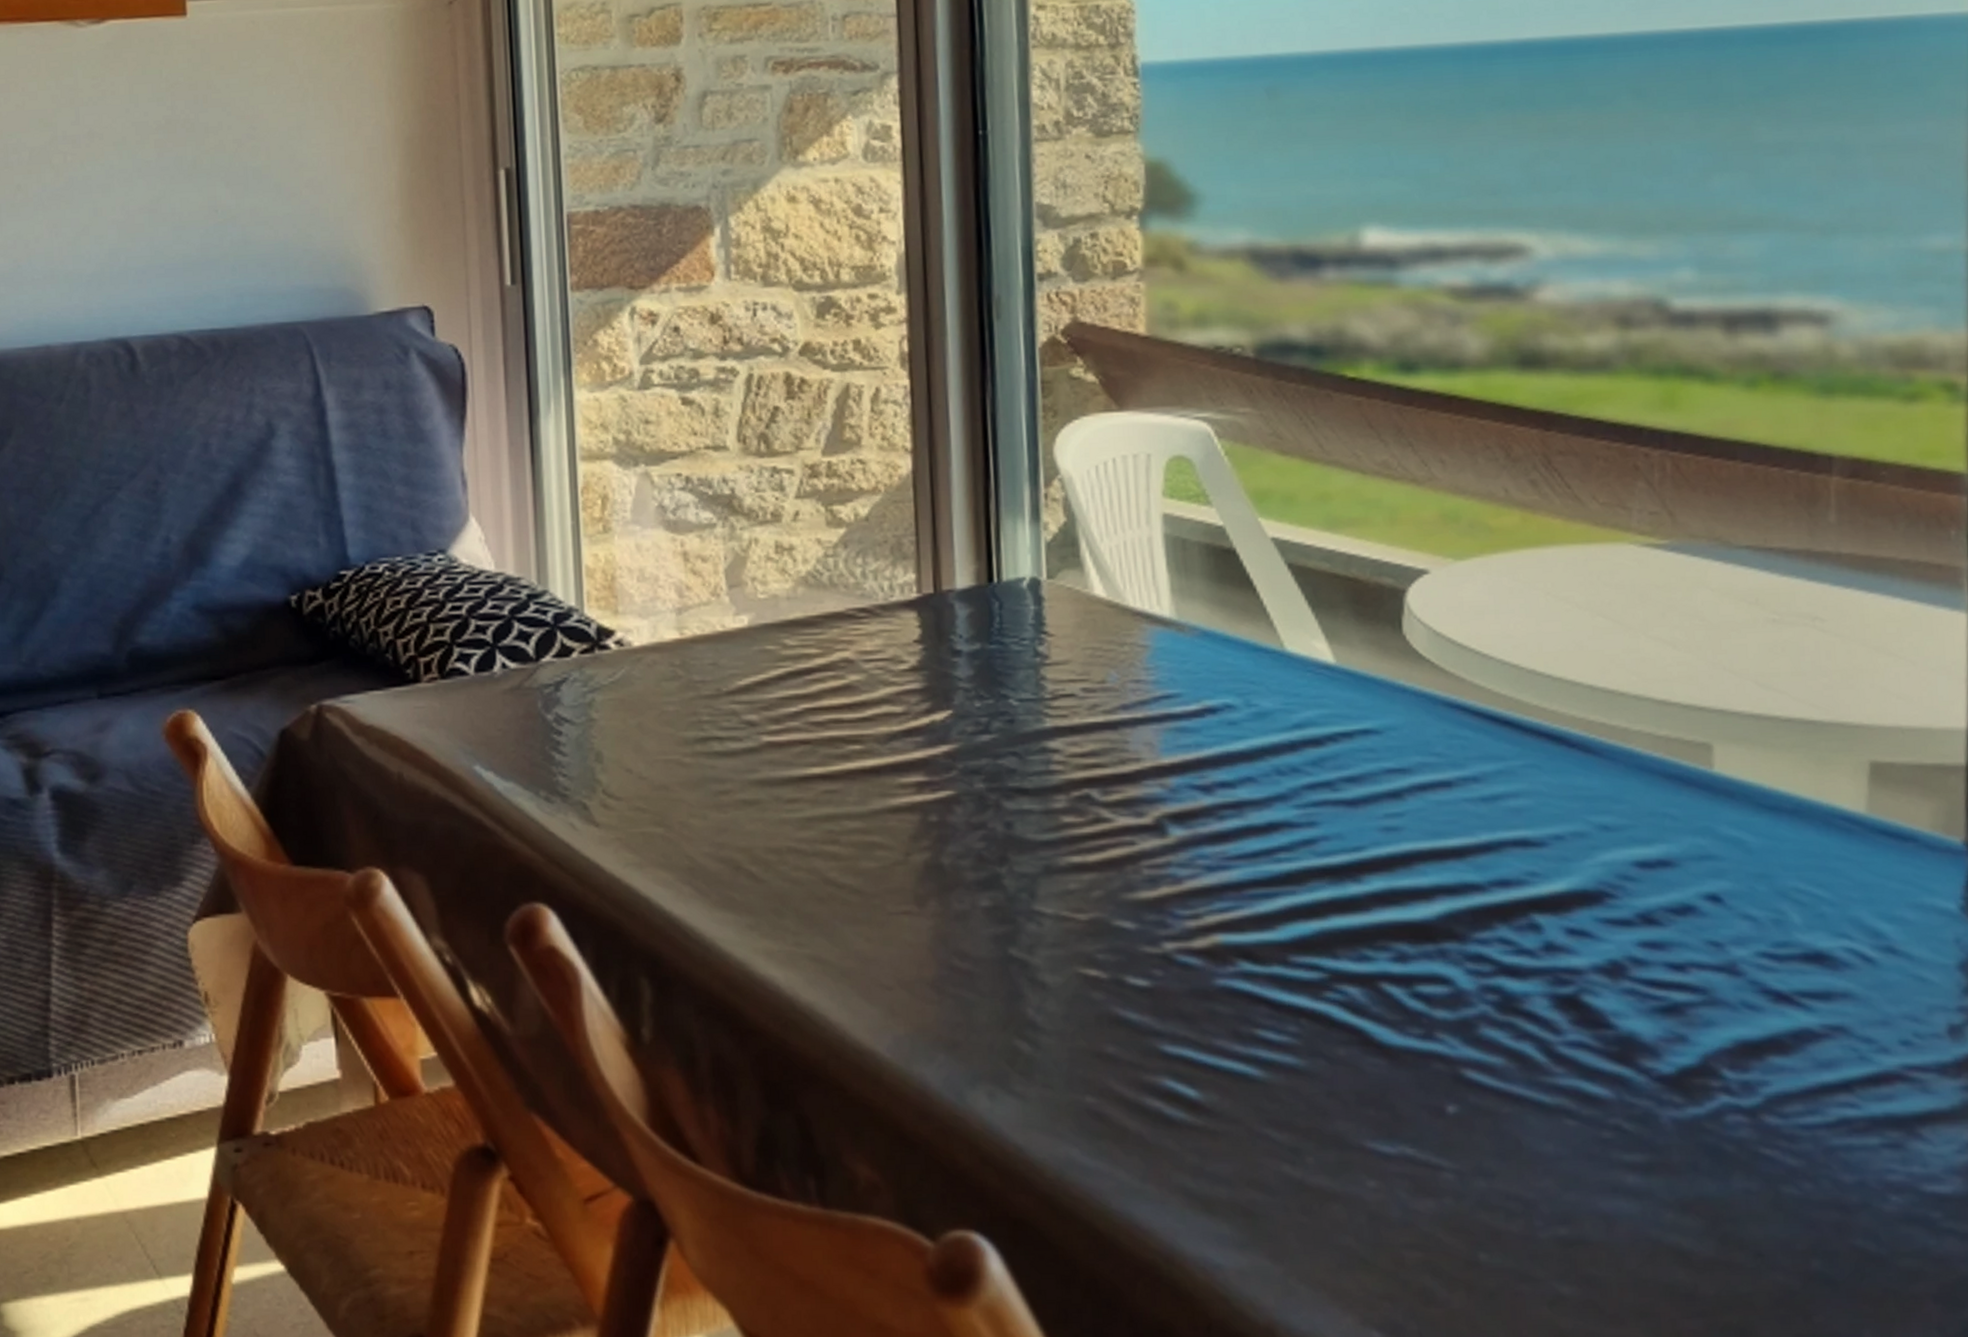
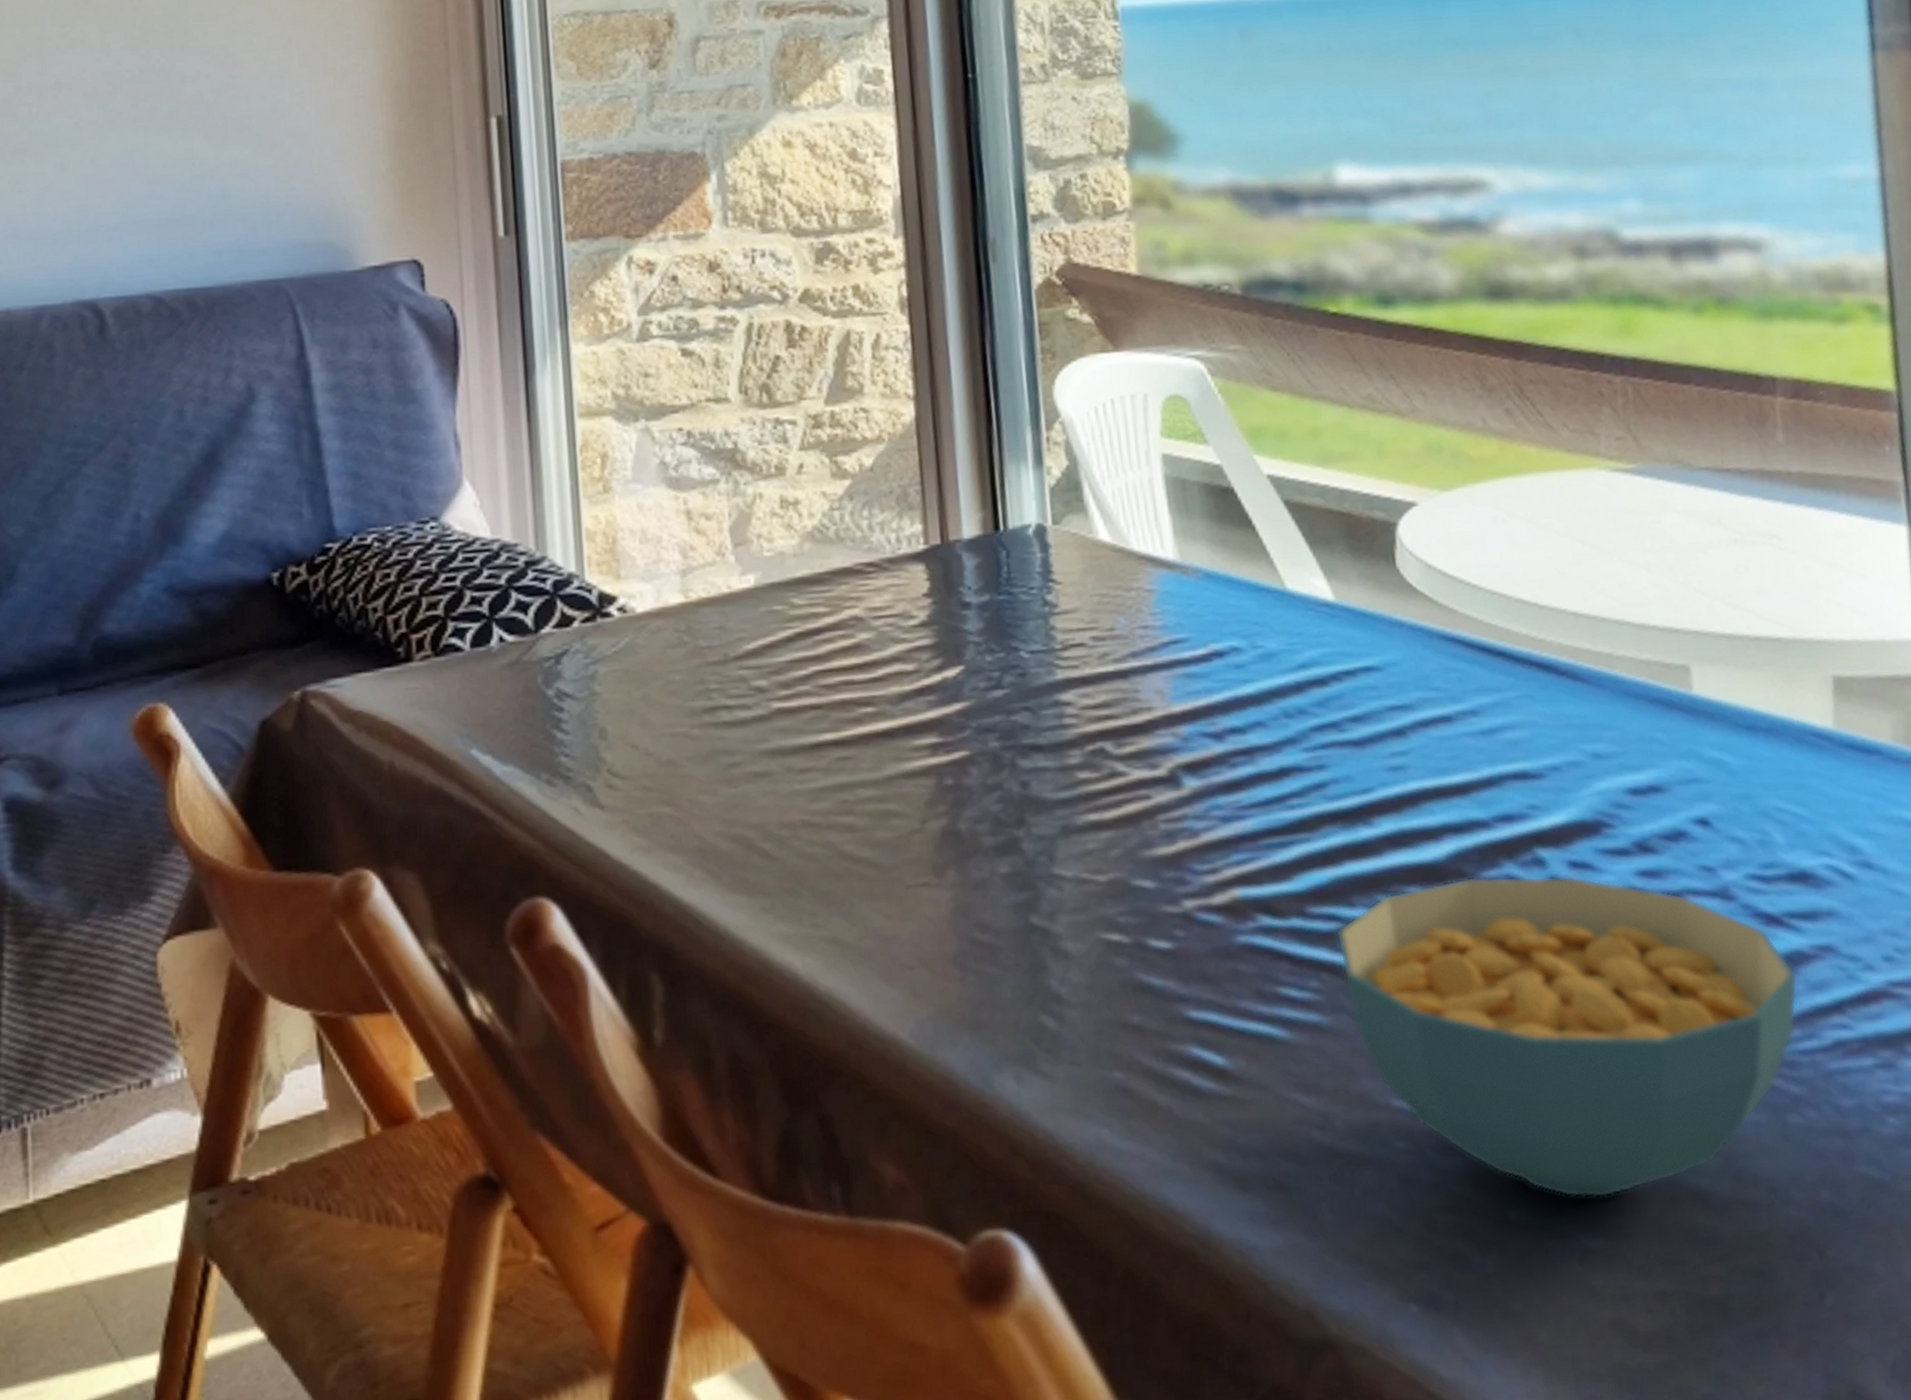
cereal bowl: none [1317,937,1805,1249] -> present [1335,876,1798,1199]

